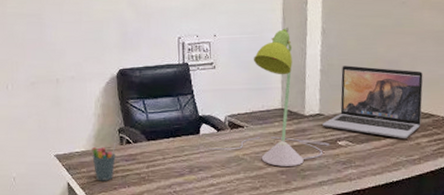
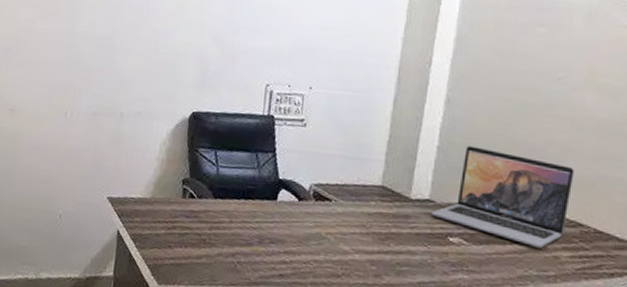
pen holder: present [92,143,116,181] -> none [148,195,178,237]
desk lamp: present [207,27,330,167] -> none [283,89,438,258]

